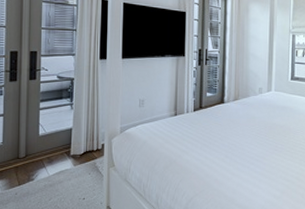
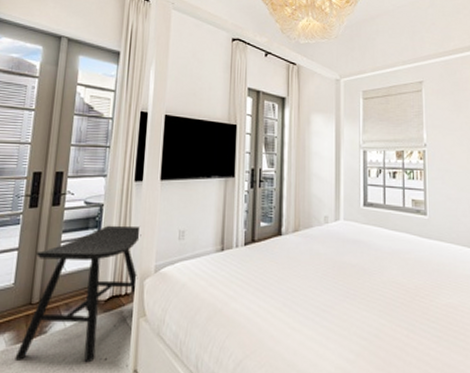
stool: none [9,95,108,202] -> present [15,225,141,363]

